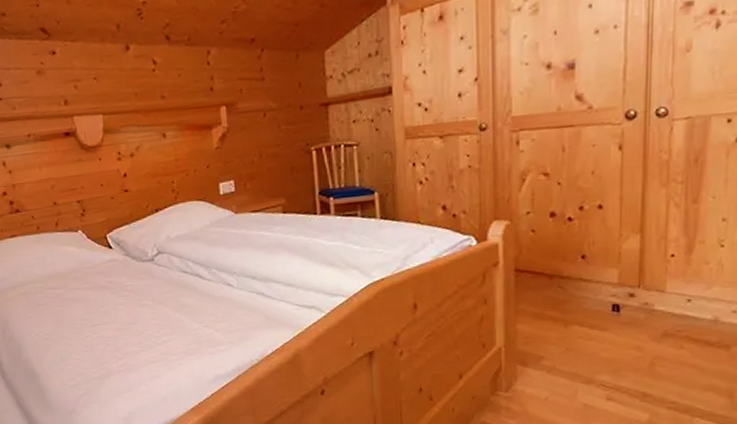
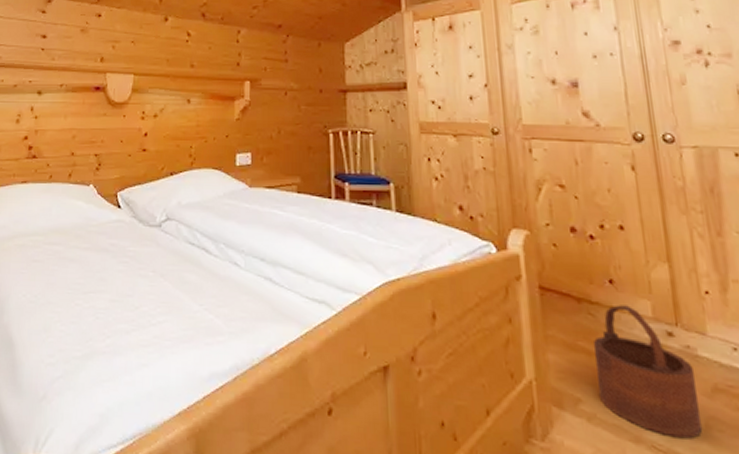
wooden bucket: none [559,275,649,376] -> present [592,305,703,439]

